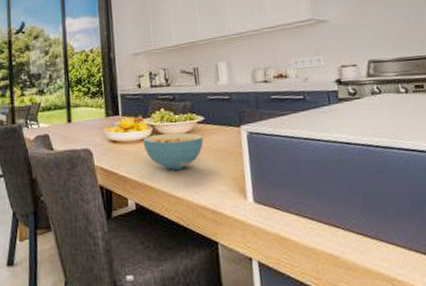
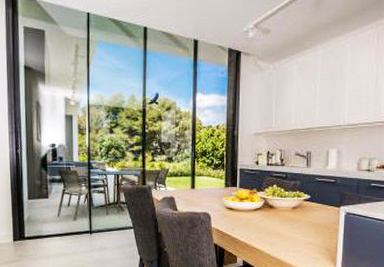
cereal bowl: present [142,132,204,170] -> none [254,207,307,237]

